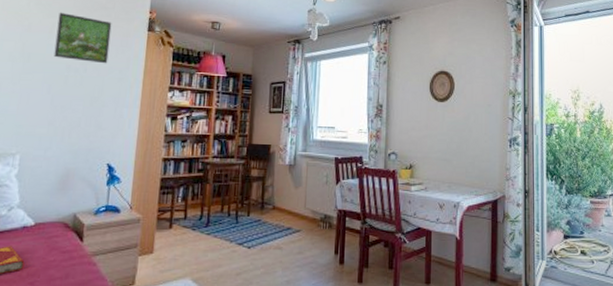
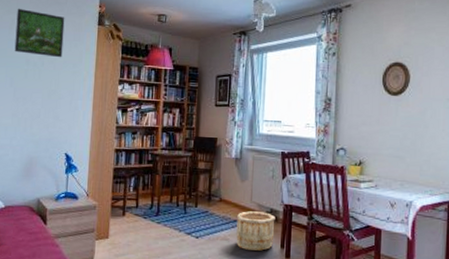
wooden bucket: none [289,218,329,258] -> present [236,211,276,251]

